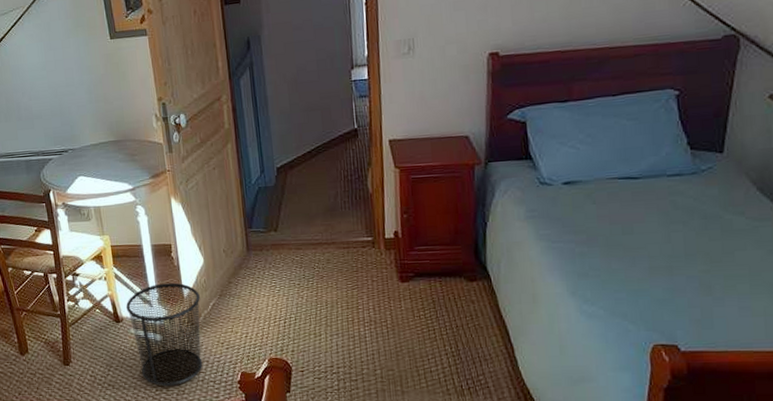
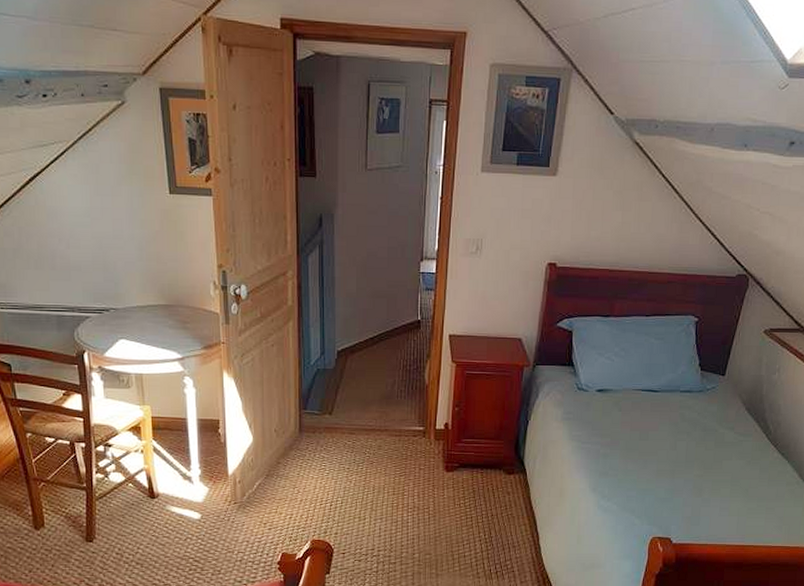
waste bin: present [126,282,203,387] -> none [164,460,245,566]

